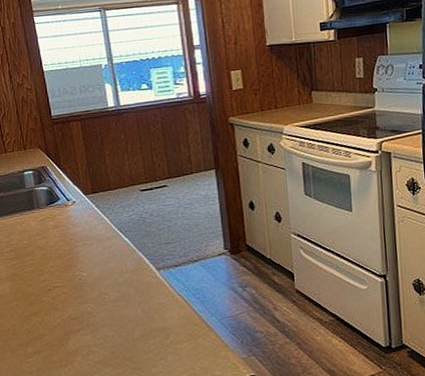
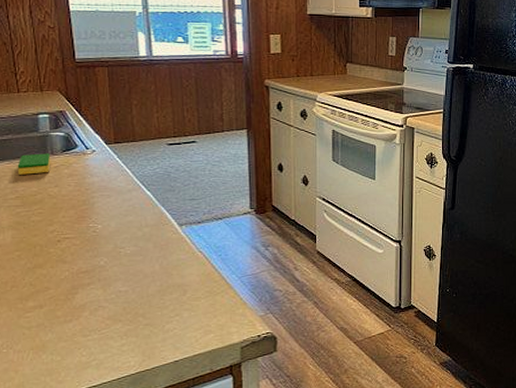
dish sponge: none [9,207,38,229] -> present [17,153,51,175]

